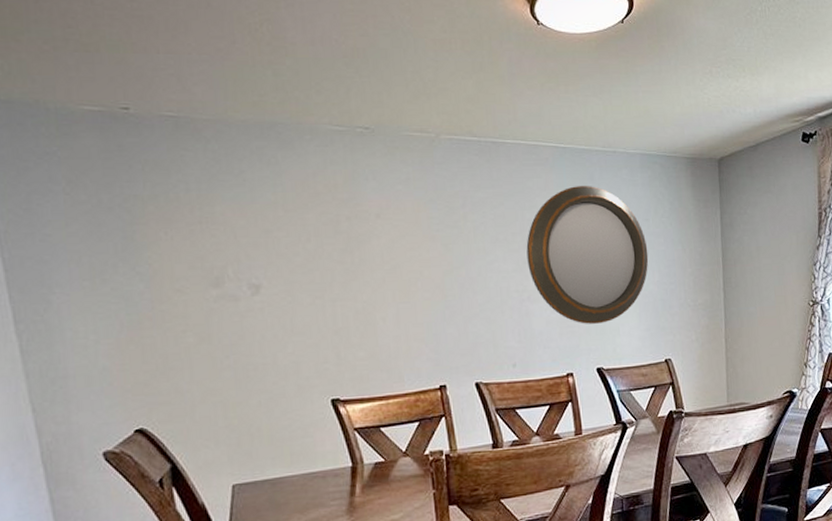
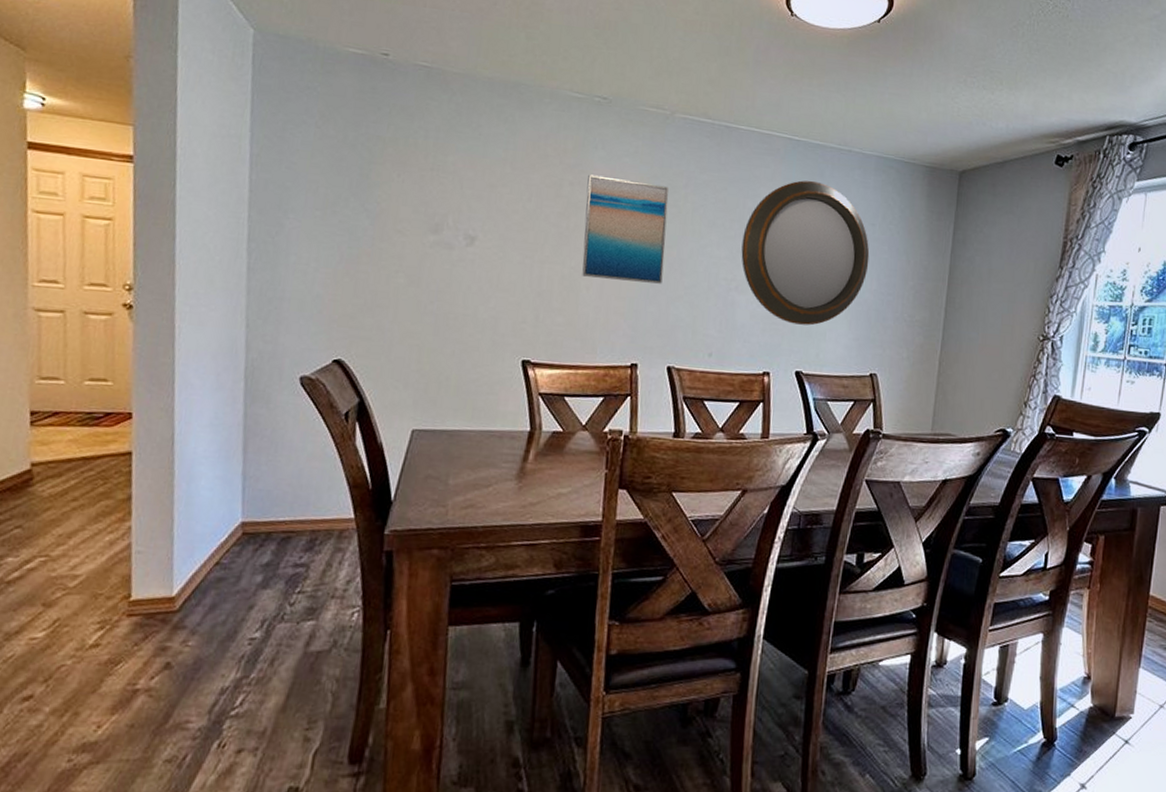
wall art: none [364,206,456,308] -> present [582,174,669,284]

